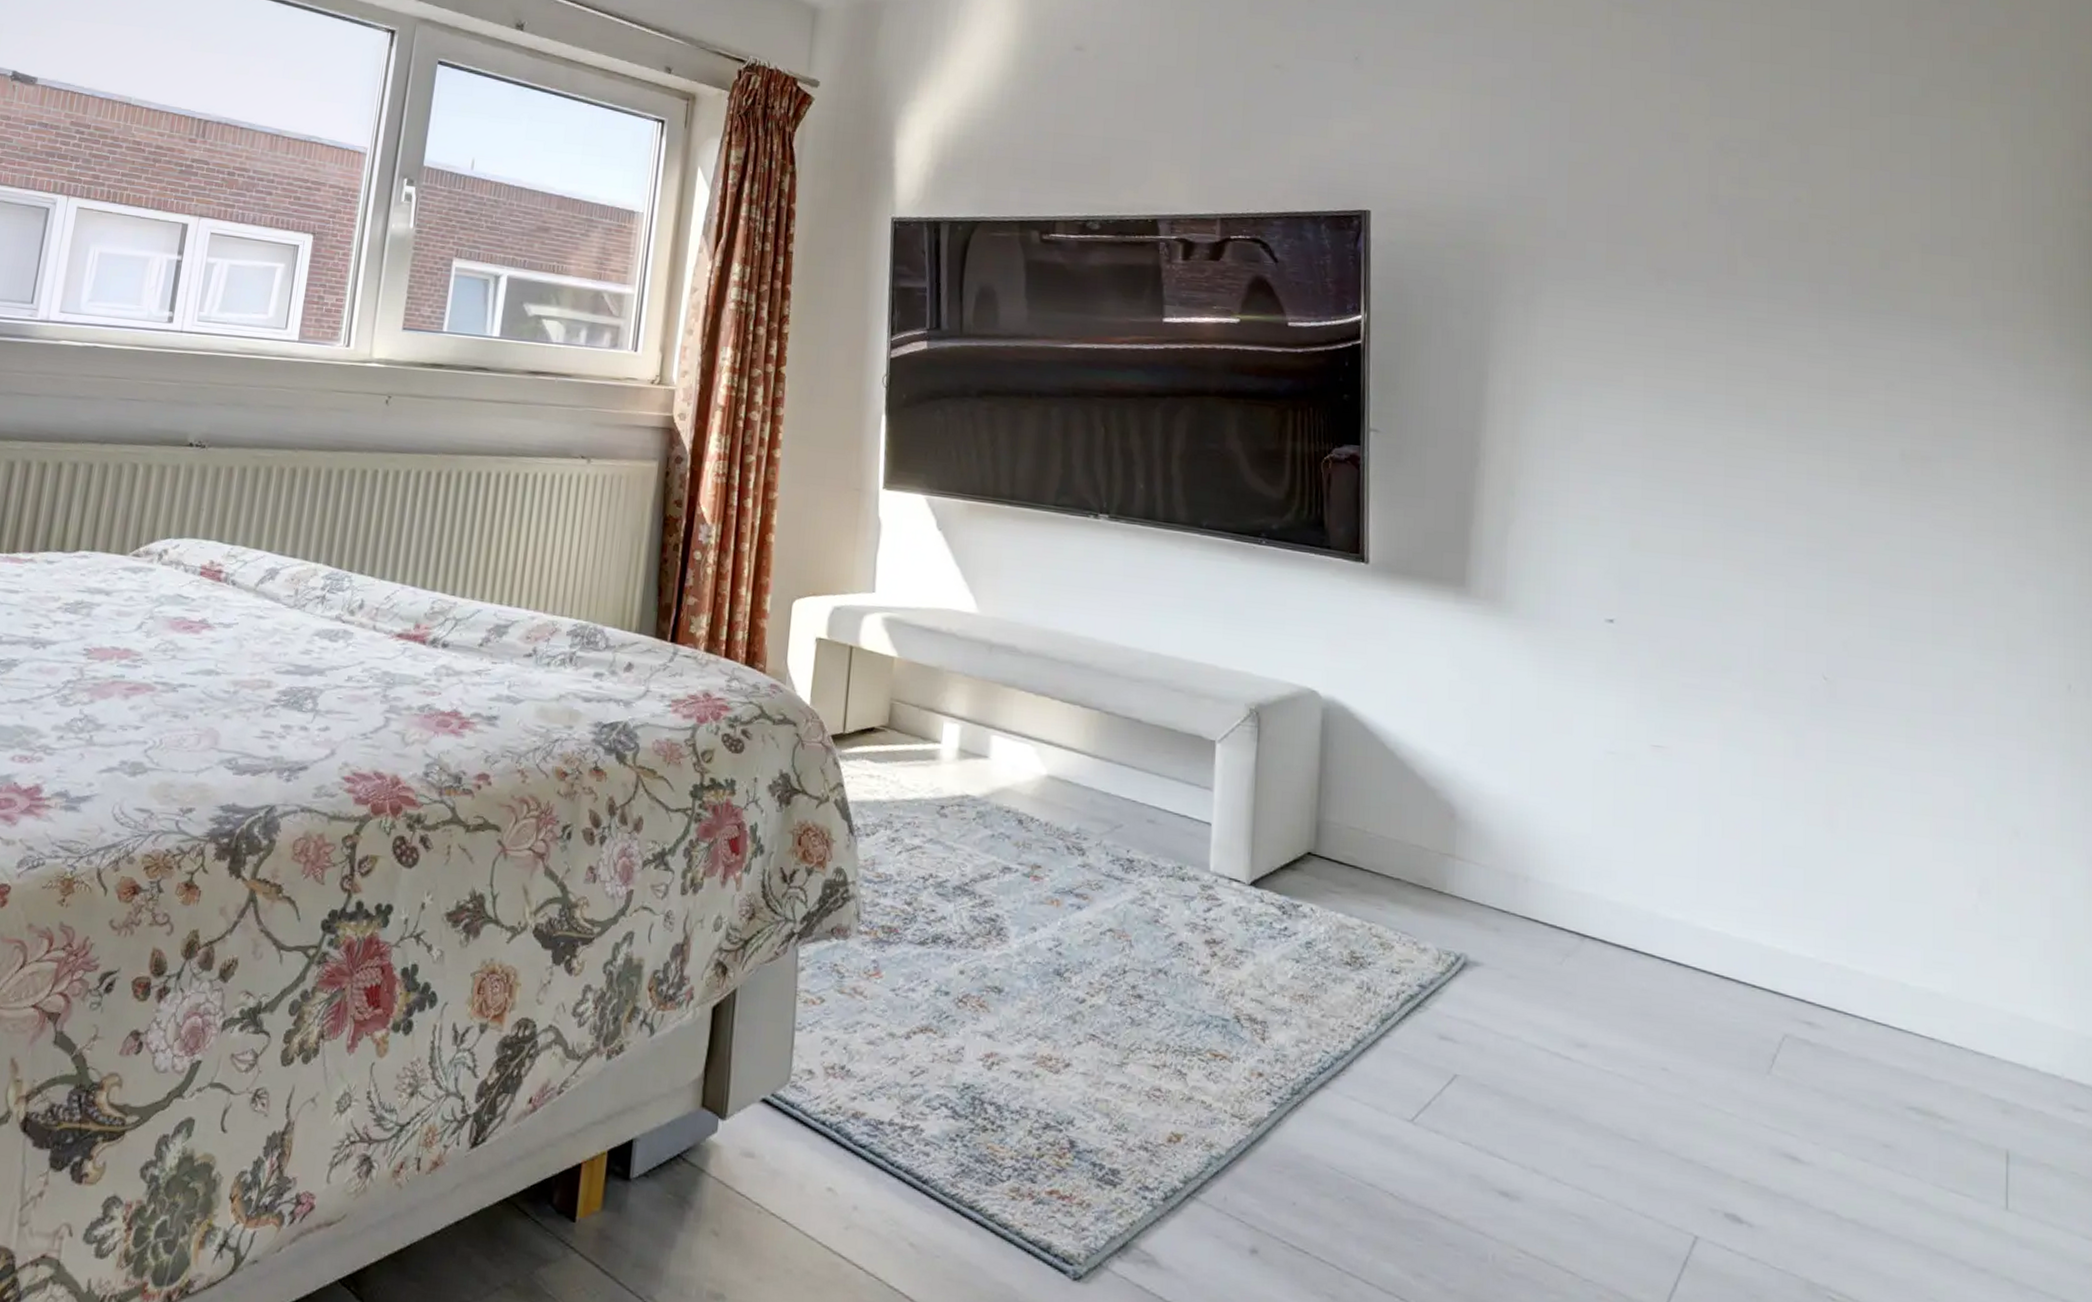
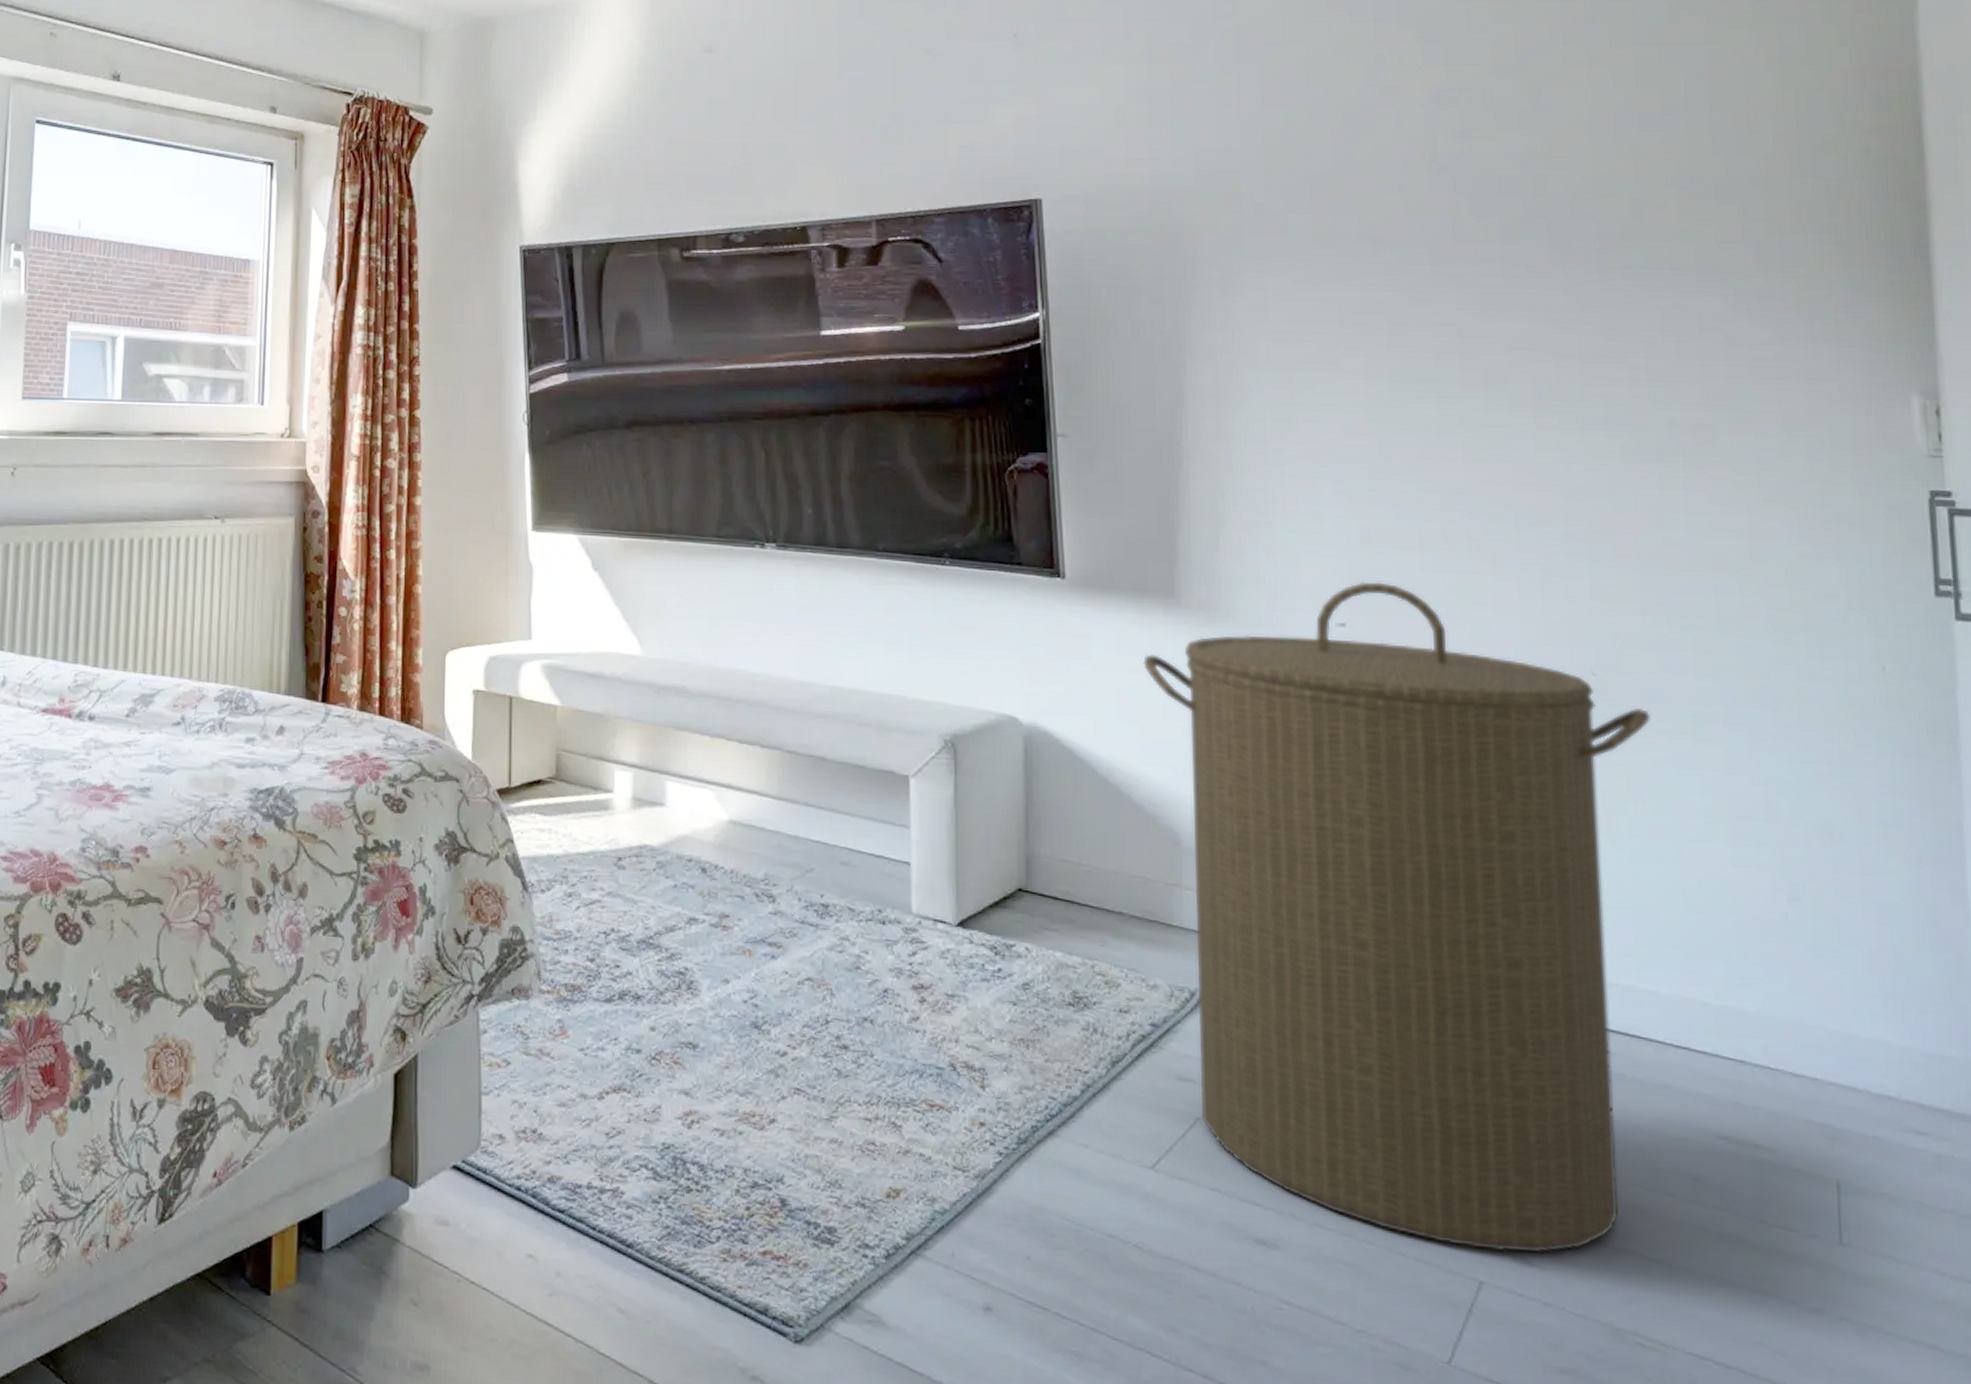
laundry hamper: none [1433,582,1872,1211] -> present [1143,581,1652,1254]

